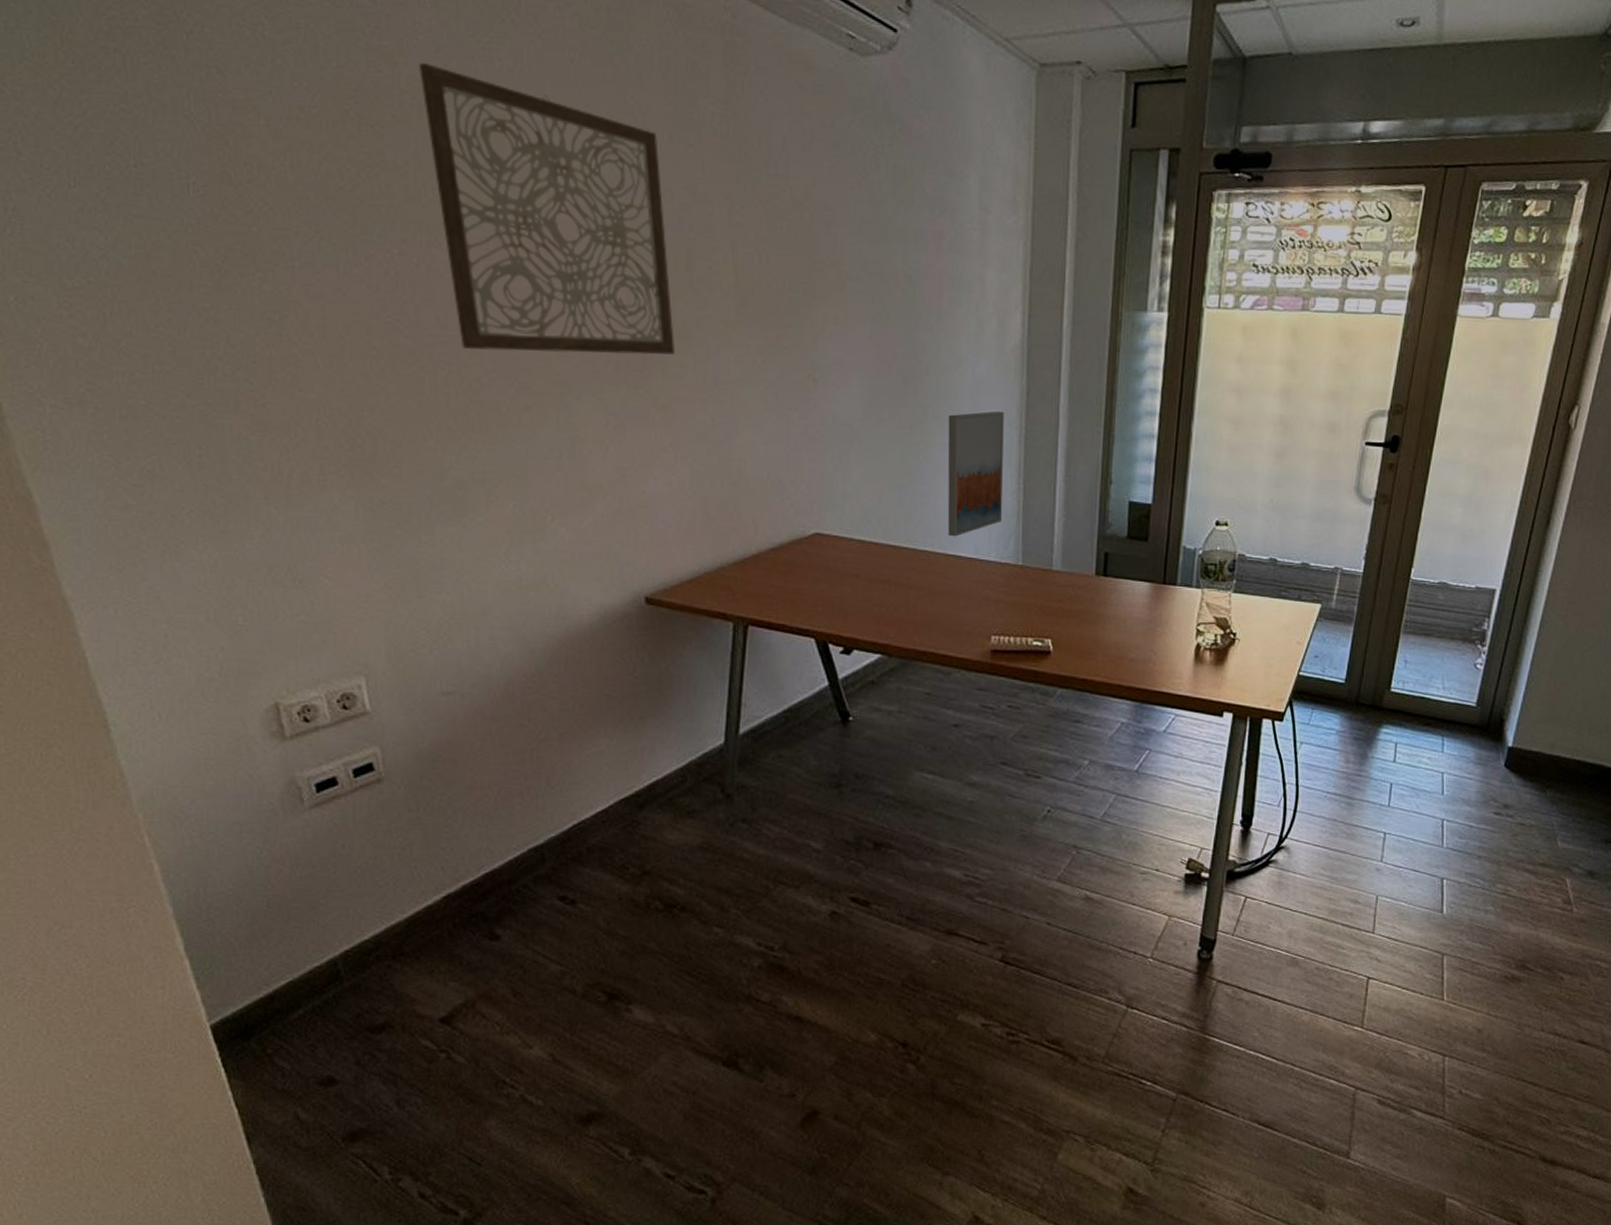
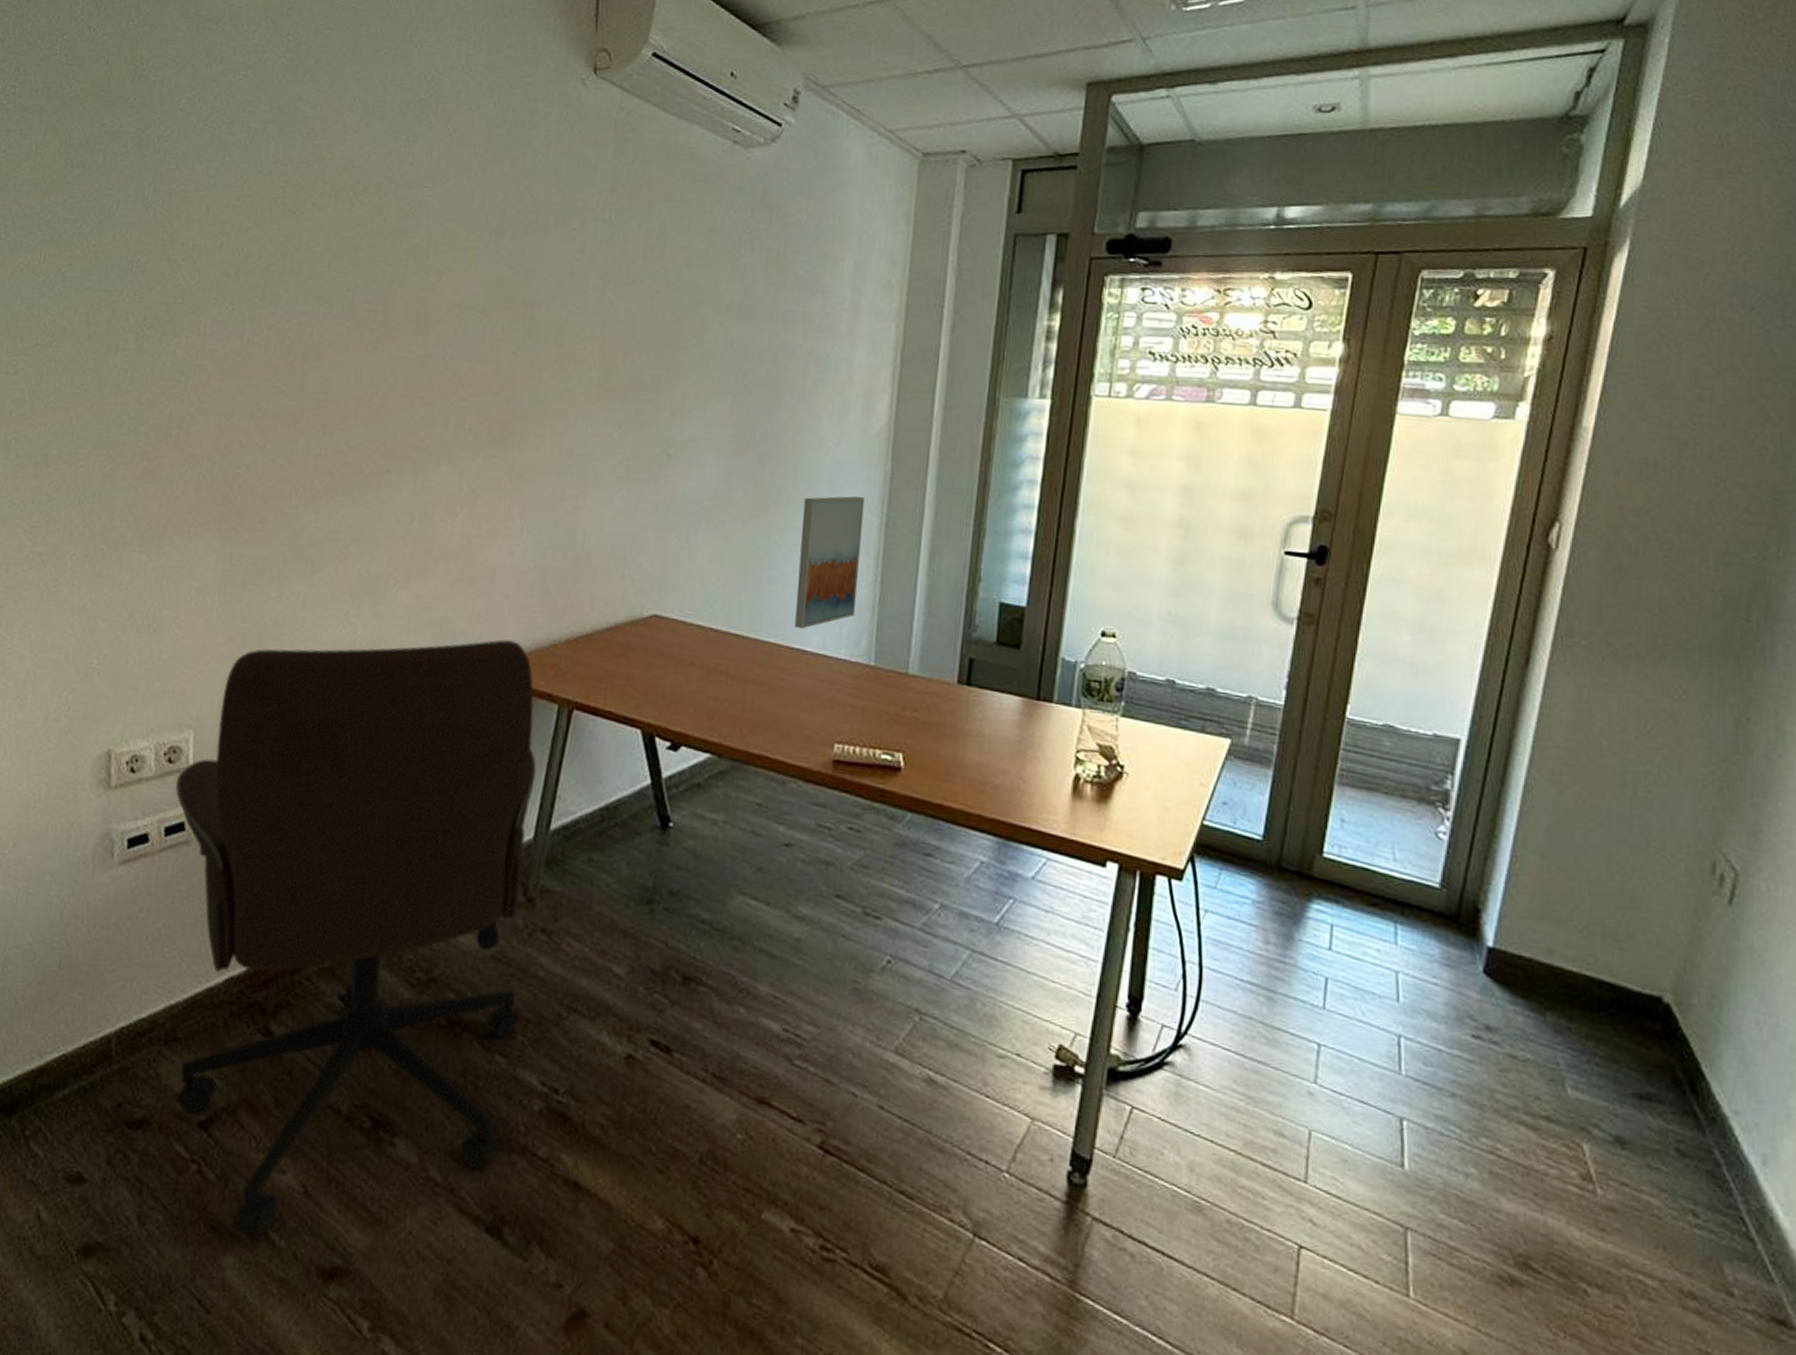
office chair: none [355,566,731,1100] -> present [175,639,537,1236]
wall art: present [419,63,674,355] -> none [337,159,544,425]

